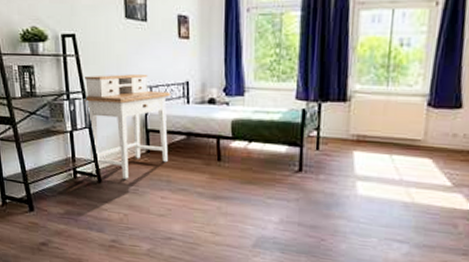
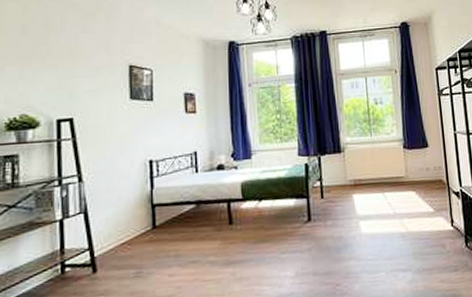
desk: present [84,74,171,179] -> none [80,150,179,265]

